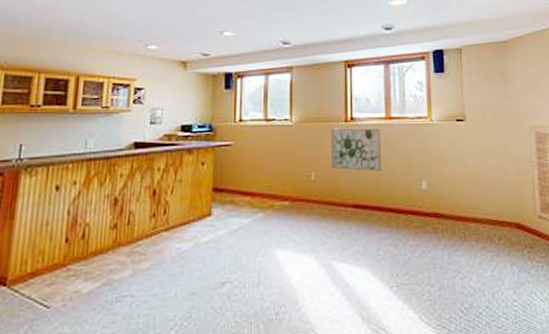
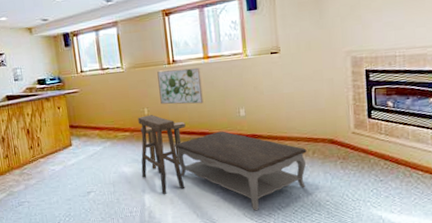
stool: none [297,181,351,288] -> present [138,115,185,194]
stool: none [303,191,359,253] -> present [140,121,186,169]
coffee table: none [343,206,493,312] -> present [175,131,307,210]

